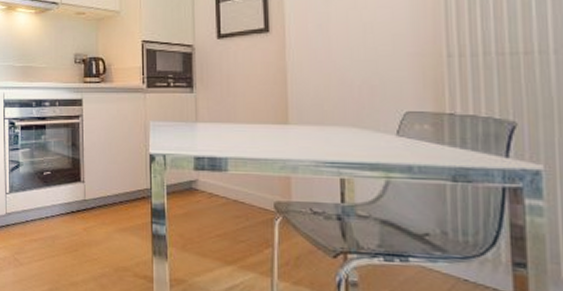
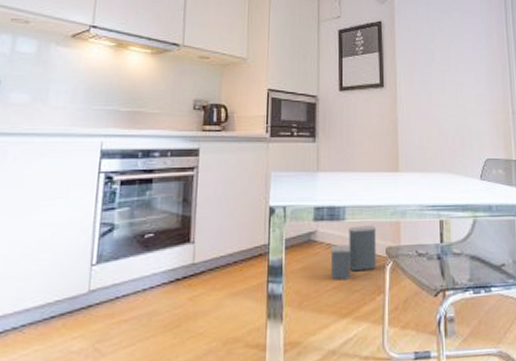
laundry hamper: none [212,178,264,230] -> present [330,225,377,281]

